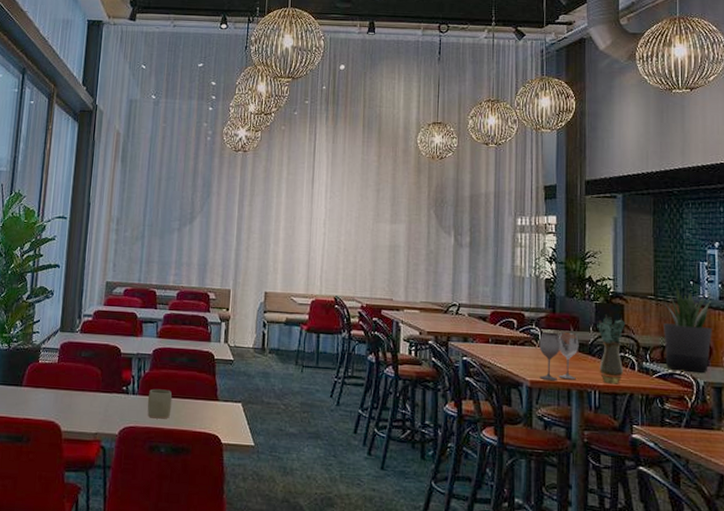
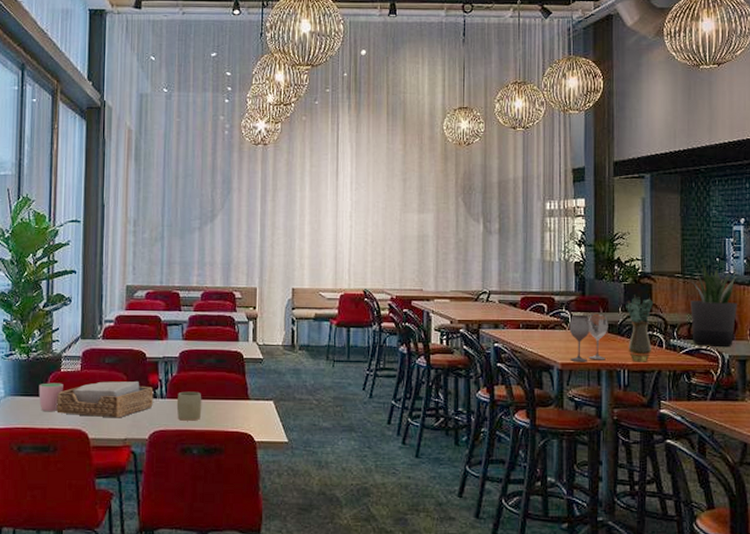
cup: none [16,373,40,402] -> present [39,383,63,411]
napkin holder: none [32,374,126,412] -> present [56,381,153,418]

